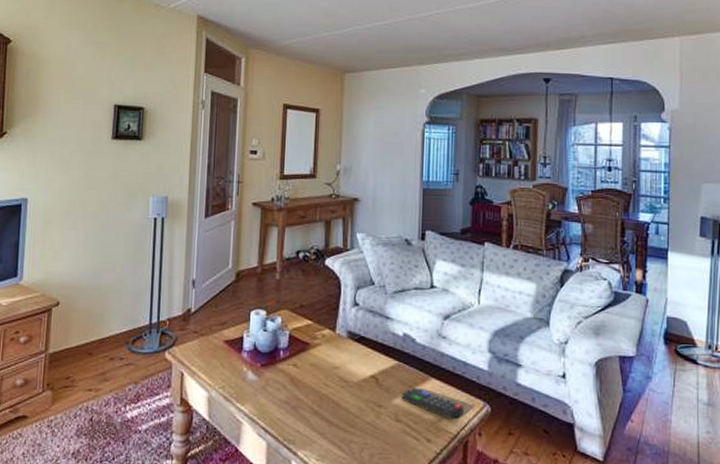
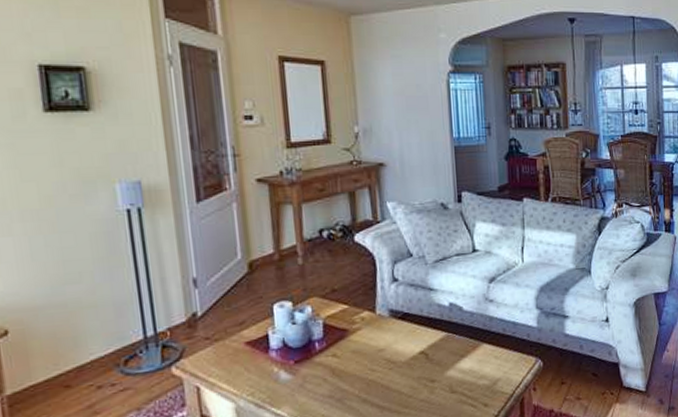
remote control: present [401,387,464,420] -> none [454,355,517,381]

